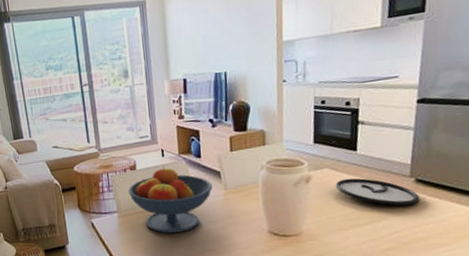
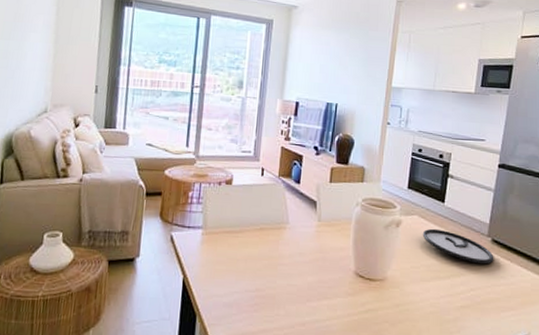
fruit bowl: present [128,166,212,233] -> none [219,186,306,261]

